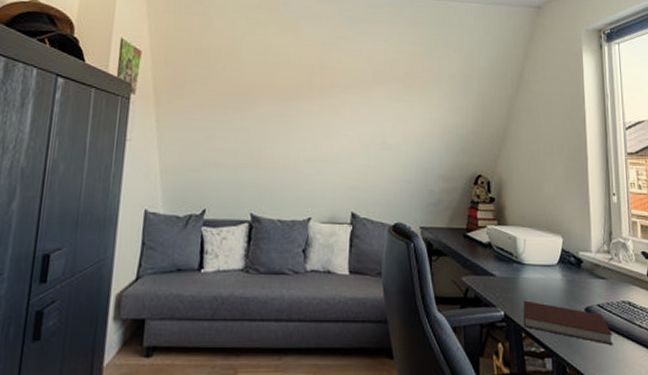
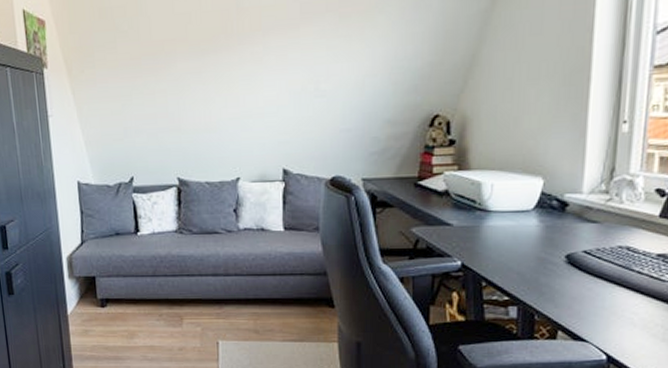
notebook: present [523,300,613,345] -> none [484,249,600,292]

